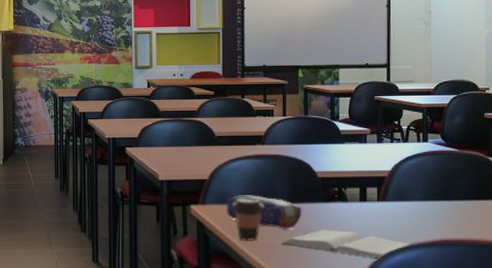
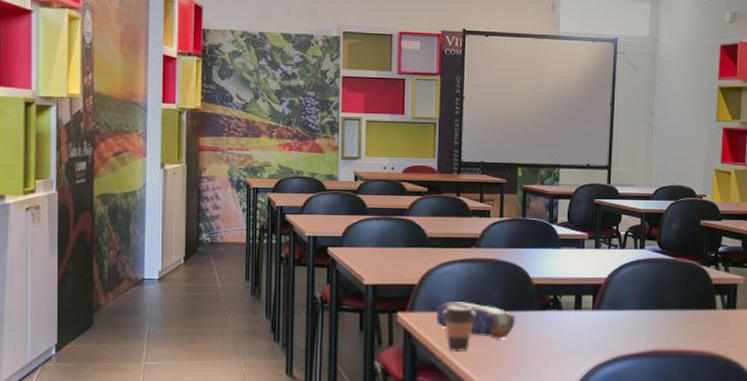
book: present [281,229,411,260] -> none [493,339,624,371]

